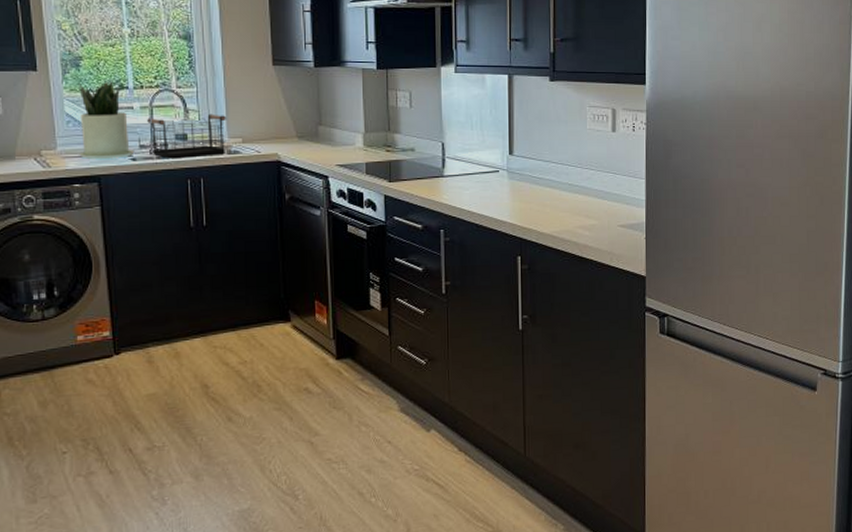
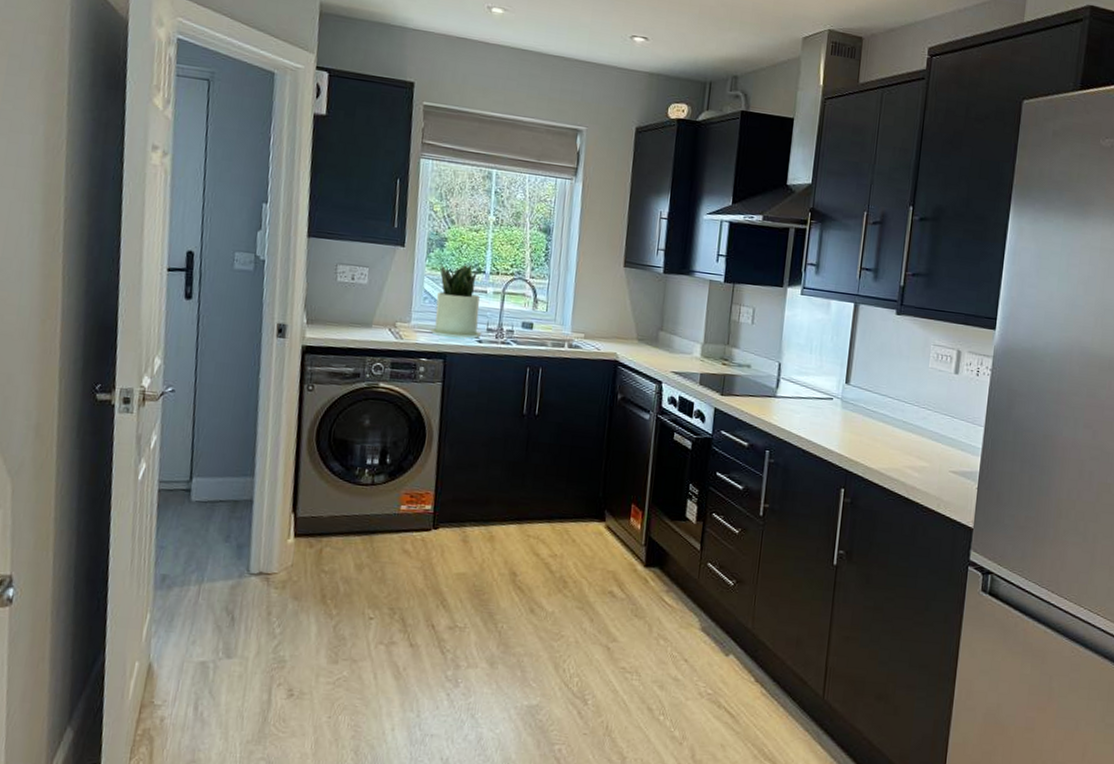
dish rack: present [147,113,226,158] -> none [498,303,572,347]

